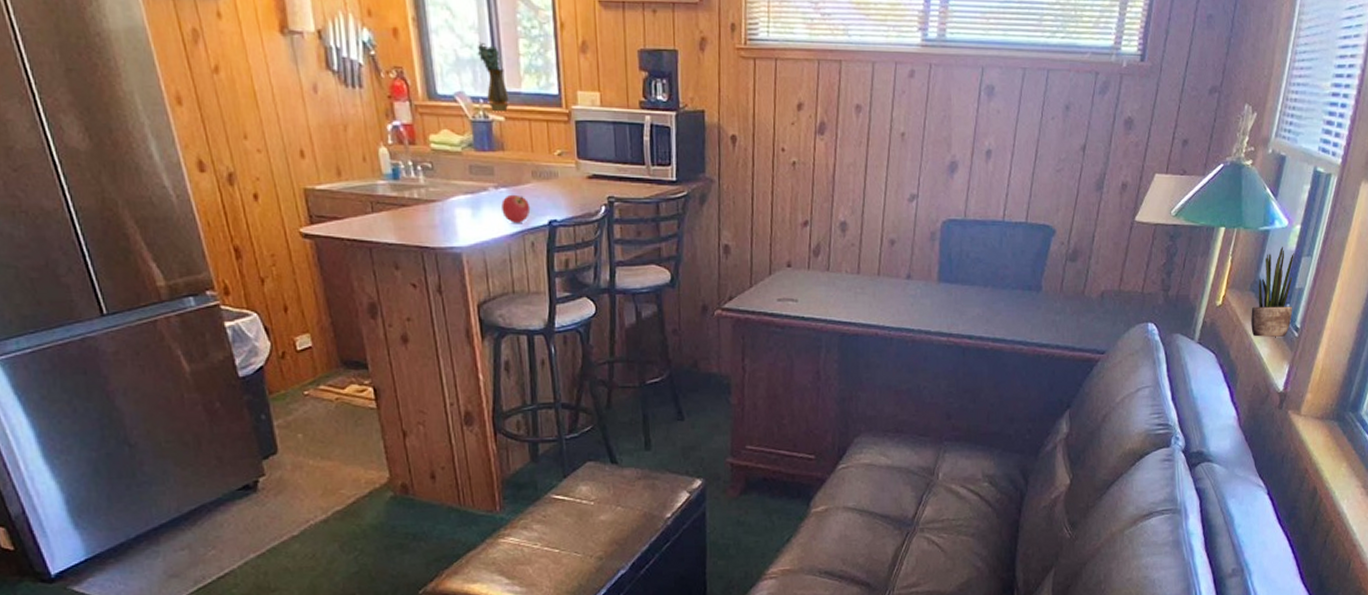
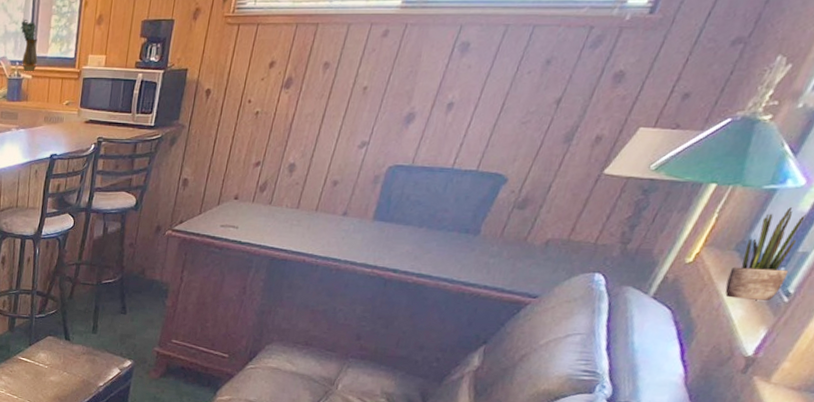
fruit: present [501,194,531,224] -> none [18,134,39,156]

